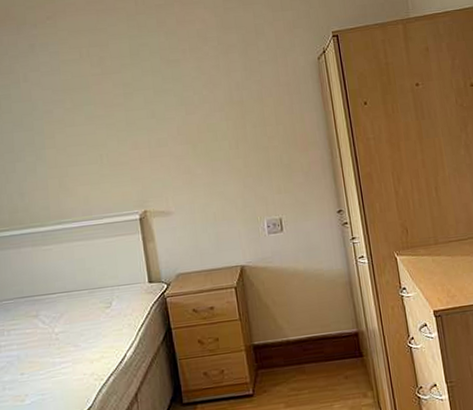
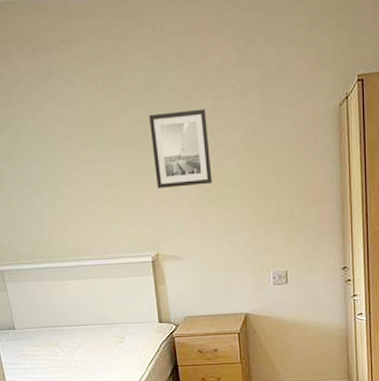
wall art: none [133,70,199,147] -> present [149,109,212,189]

